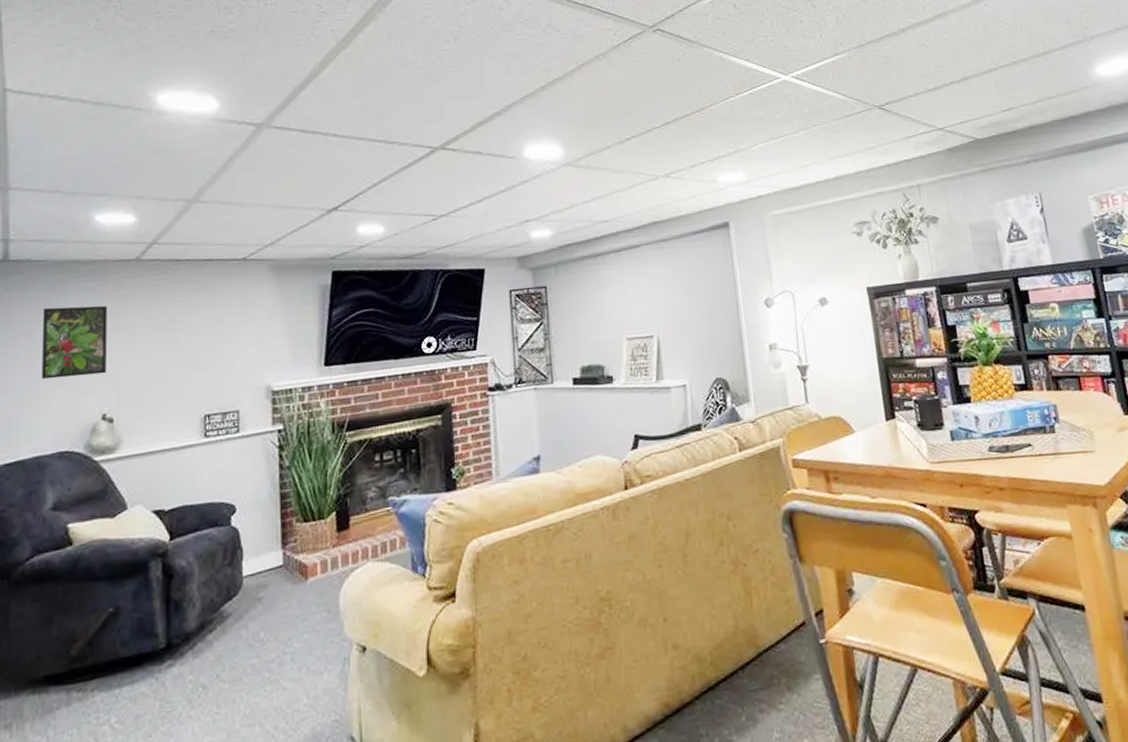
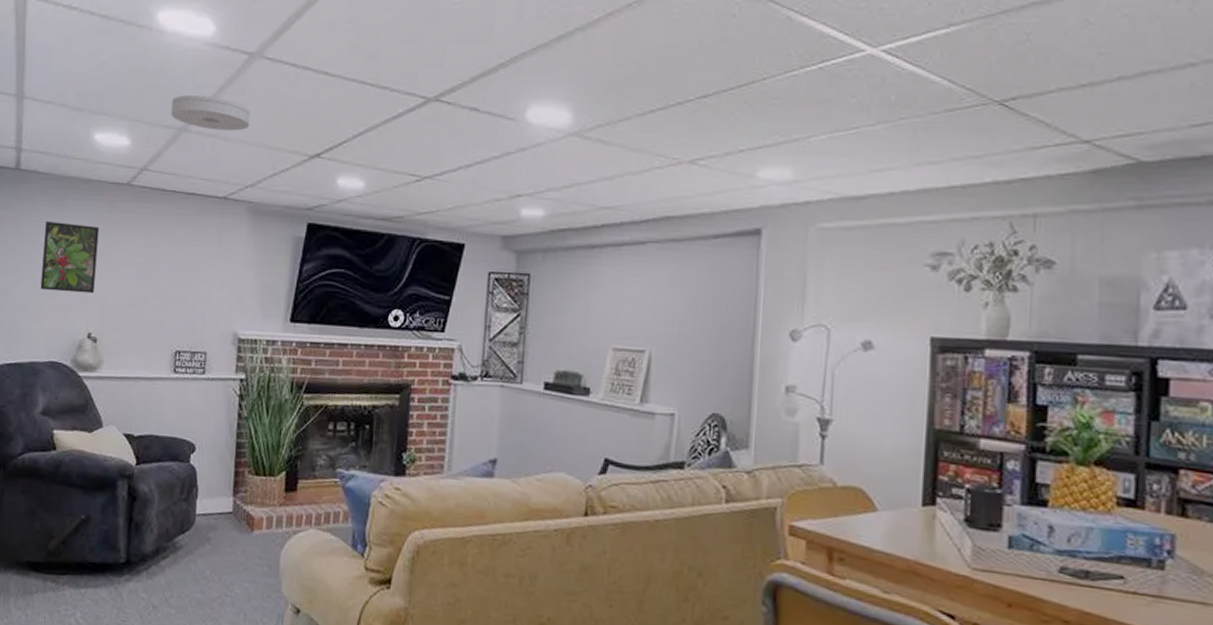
smoke detector: none [178,167,263,198] -> present [171,95,251,131]

